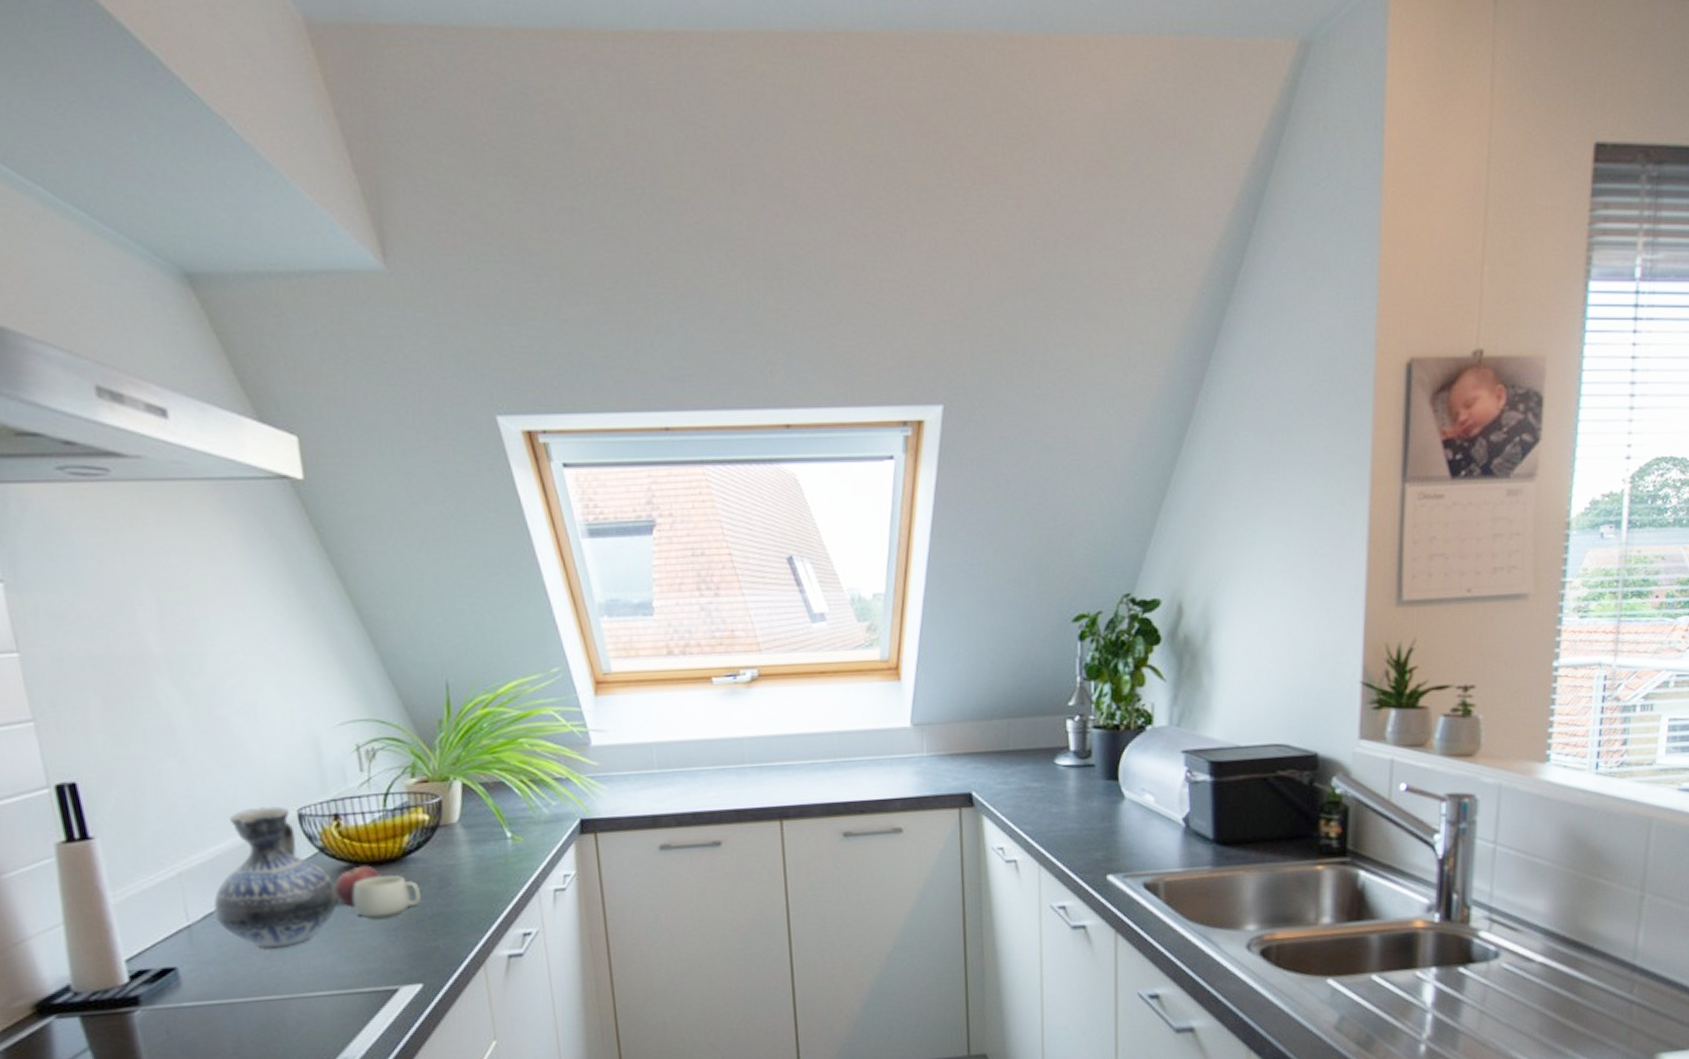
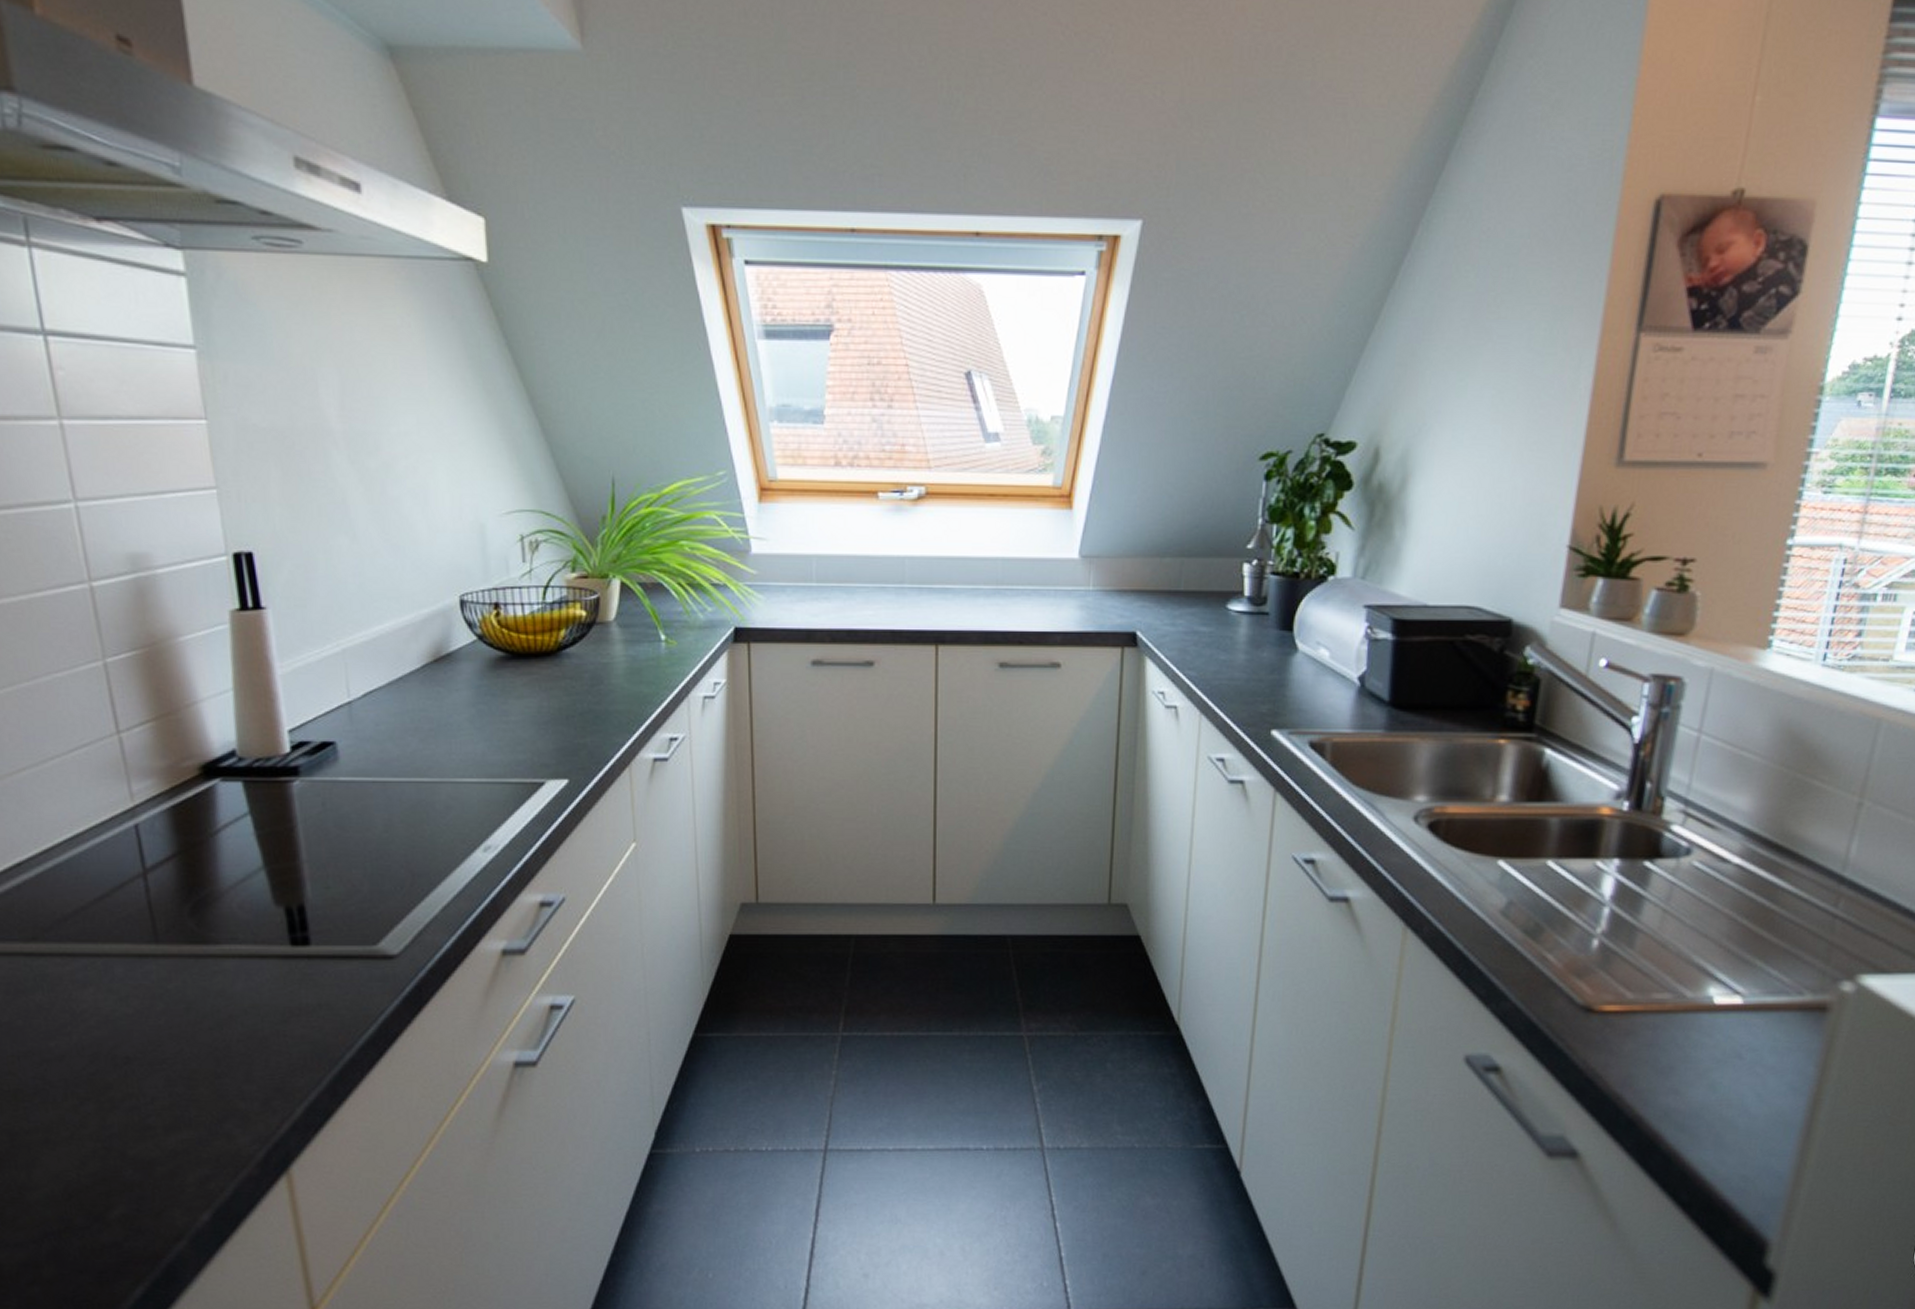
ceramic jug: present [213,806,340,950] -> none [373,590,494,733]
fruit: present [334,865,383,908] -> none [490,656,537,698]
mug: present [352,874,421,920] -> none [507,668,572,712]

